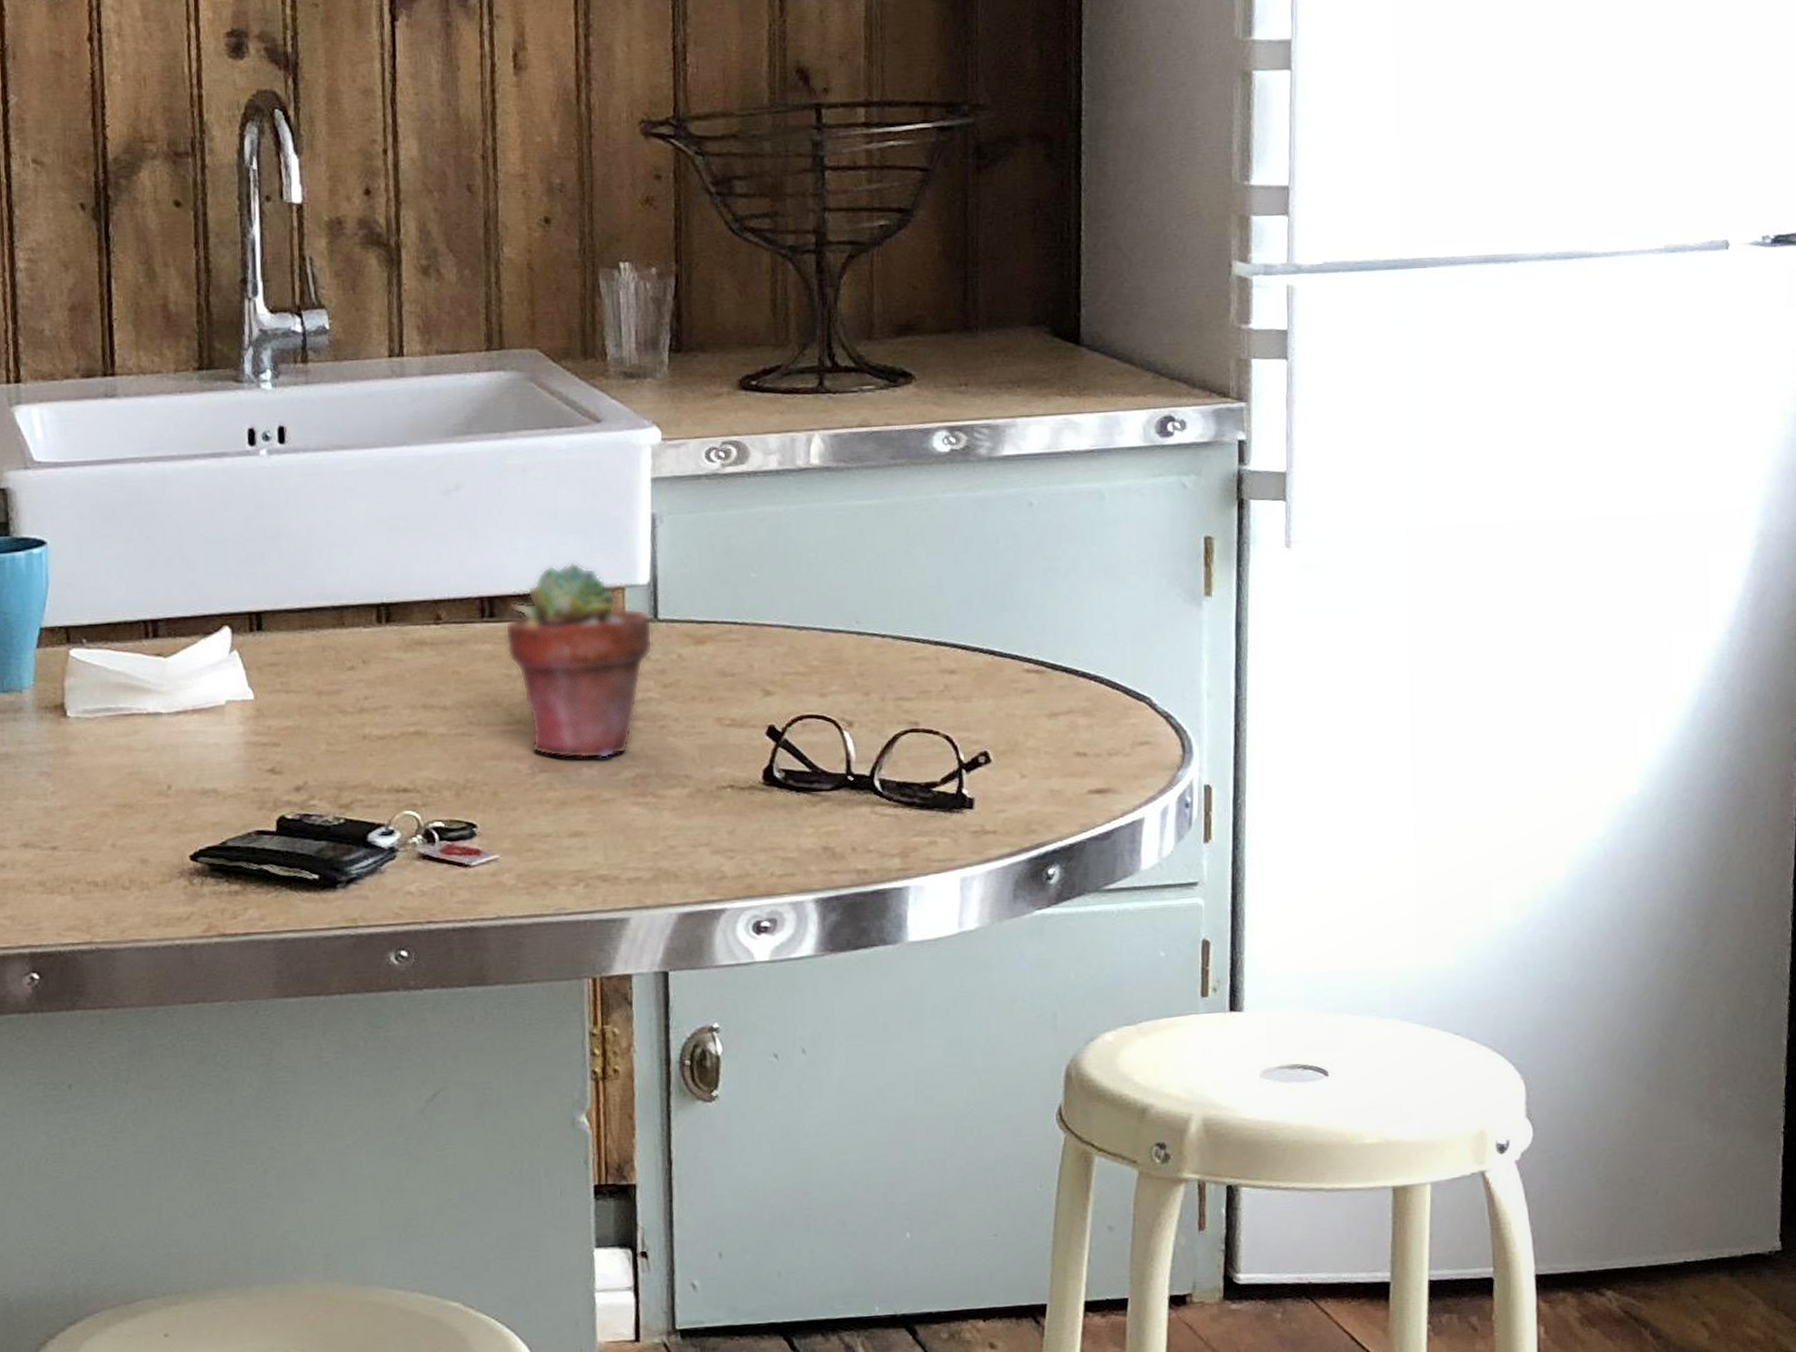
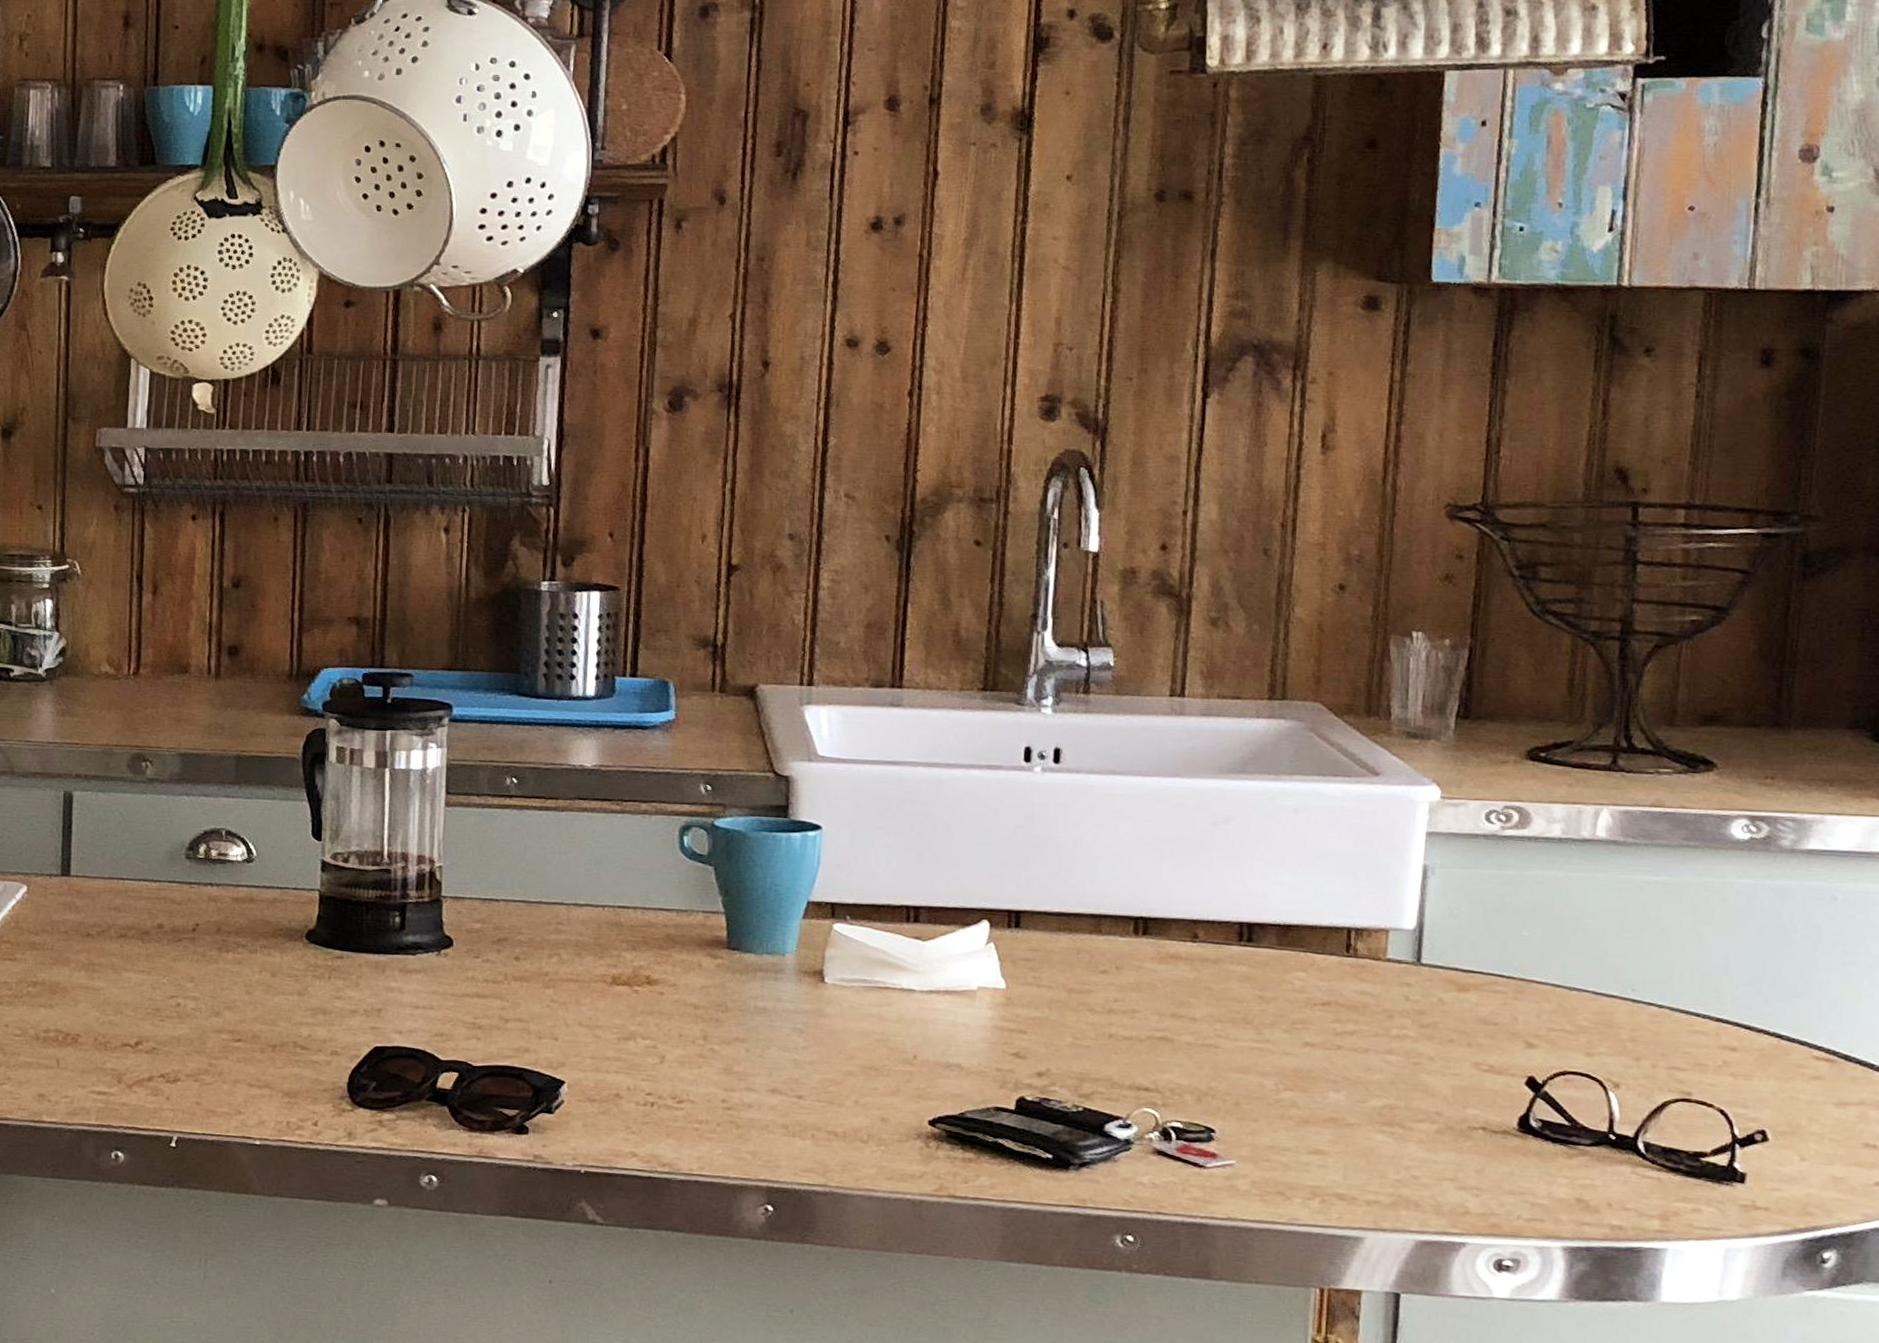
potted succulent: present [505,561,653,759] -> none [1261,900,1414,1087]

